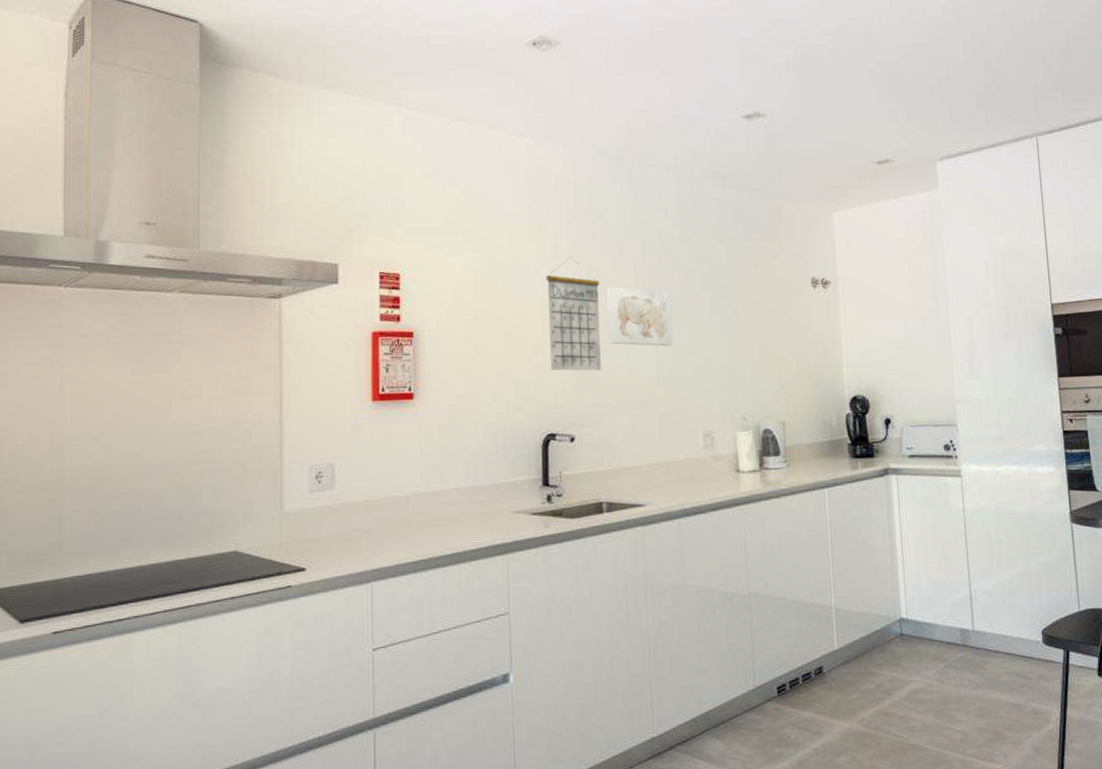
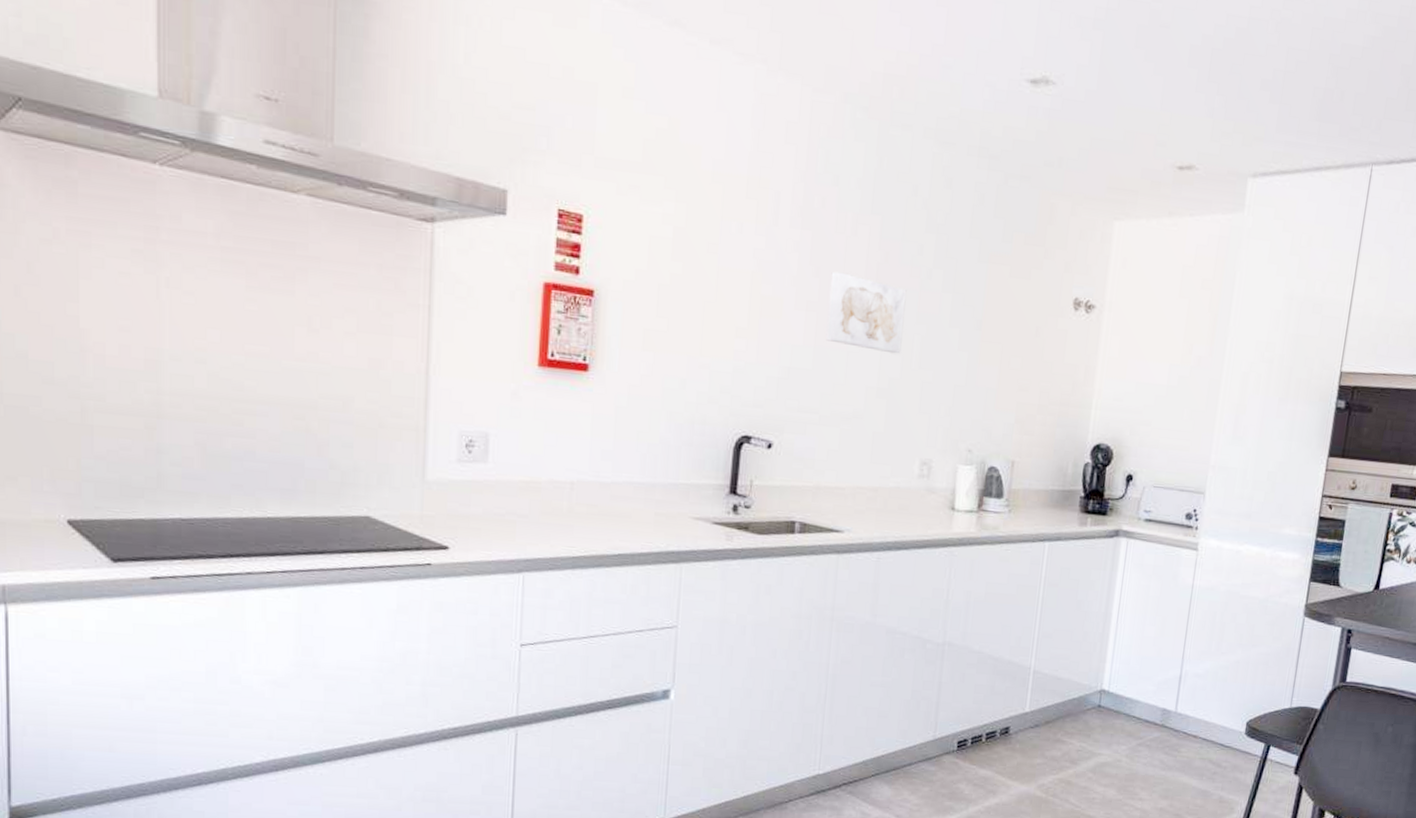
calendar: present [546,257,601,371] -> none [753,227,825,371]

